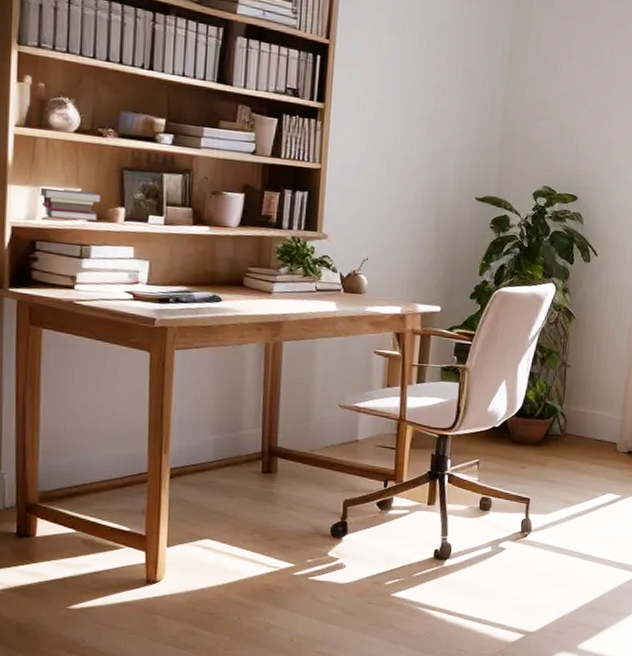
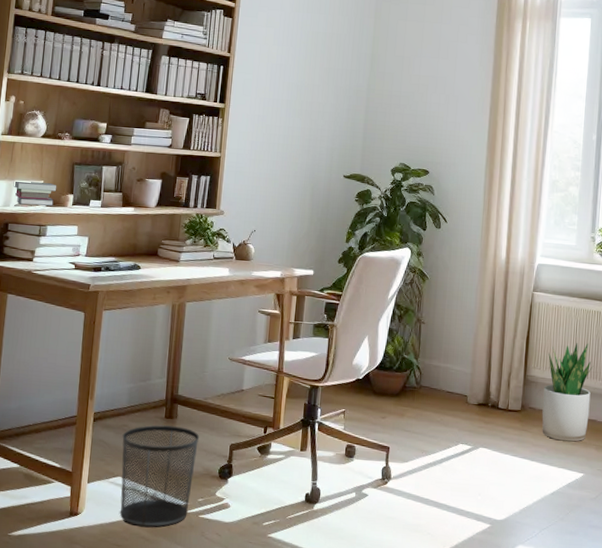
waste bin: none [208,480,306,593] -> present [120,425,200,528]

